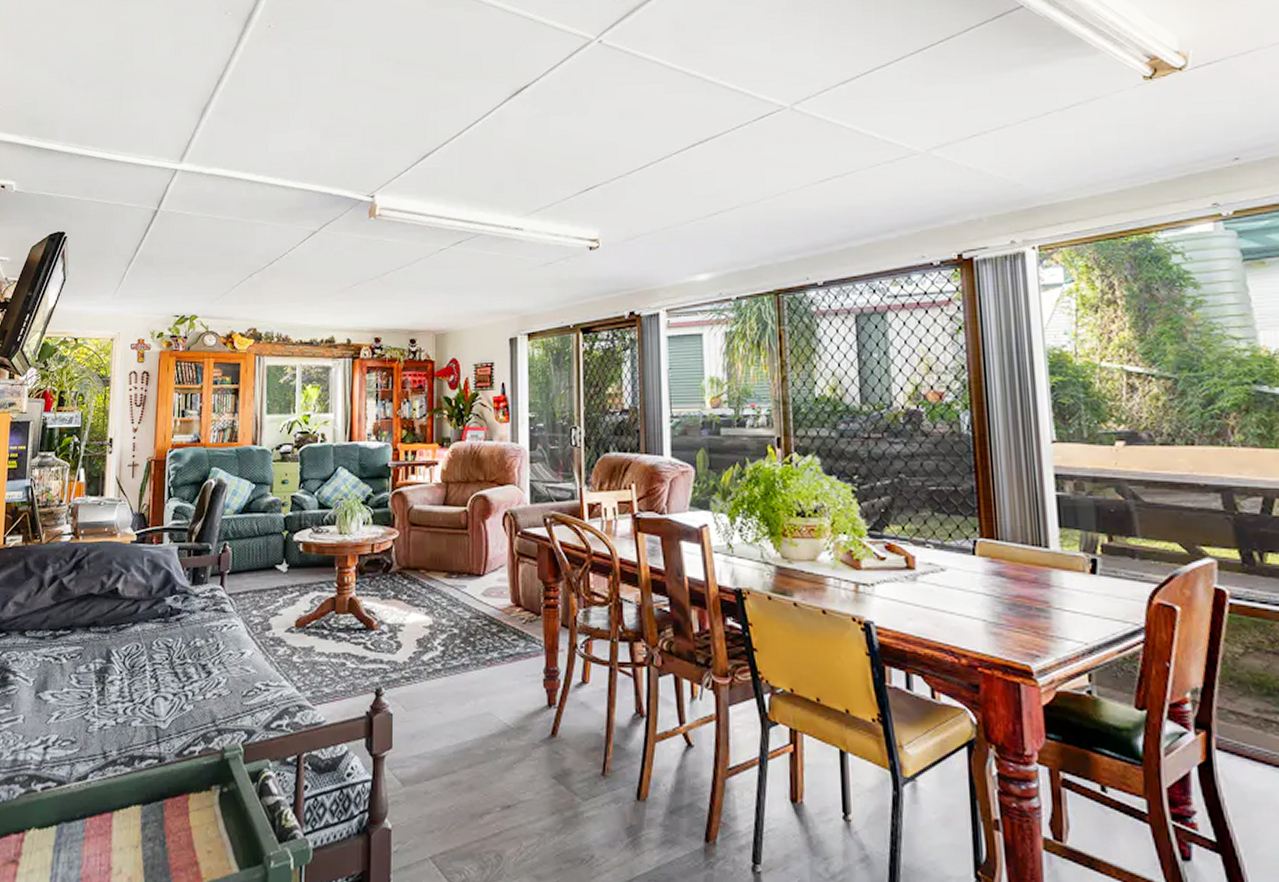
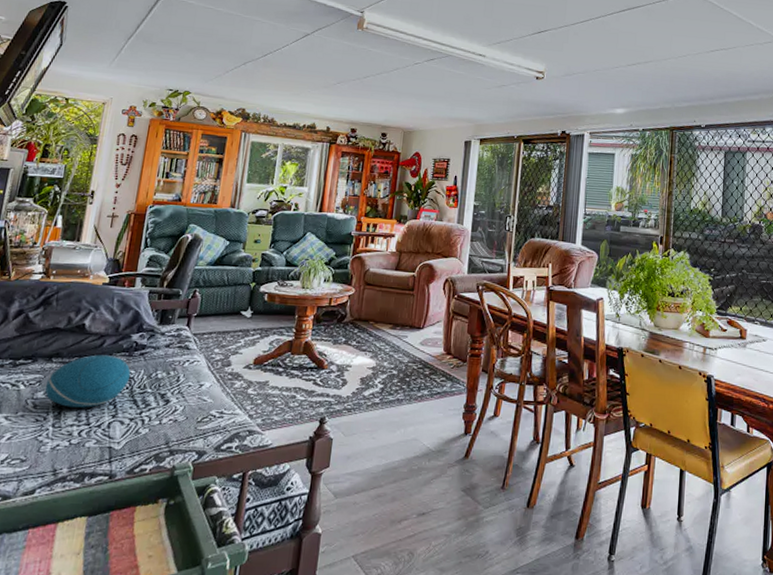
cushion: none [86,622,168,683] -> present [44,355,131,408]

